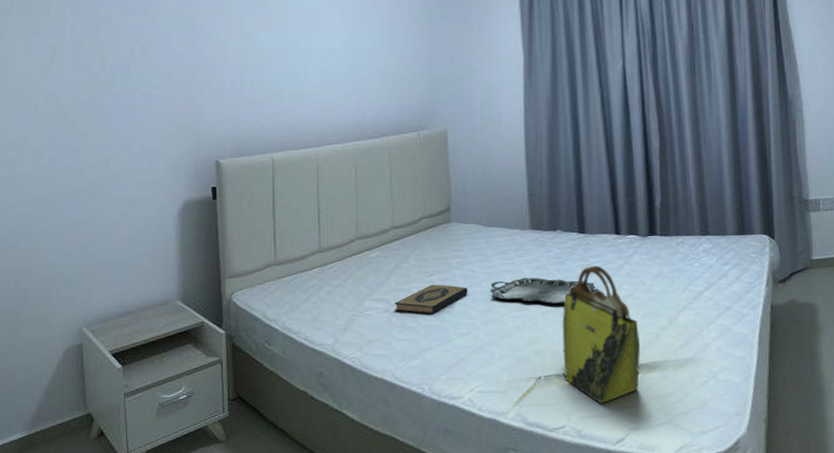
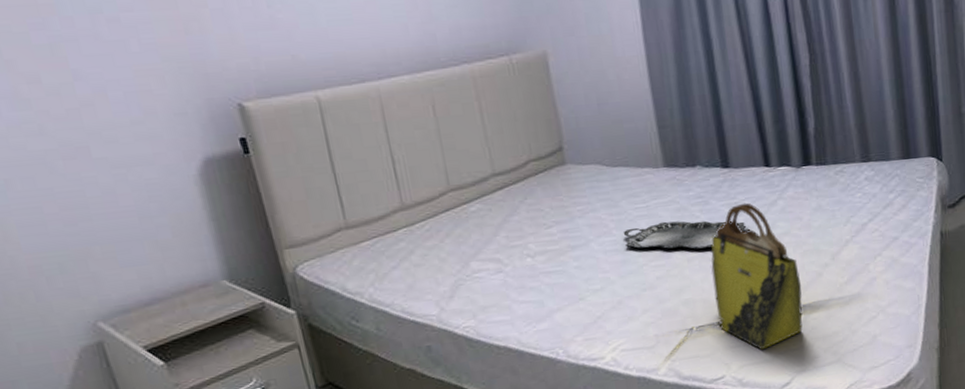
hardback book: present [395,284,468,314] -> none [508,237,597,272]

